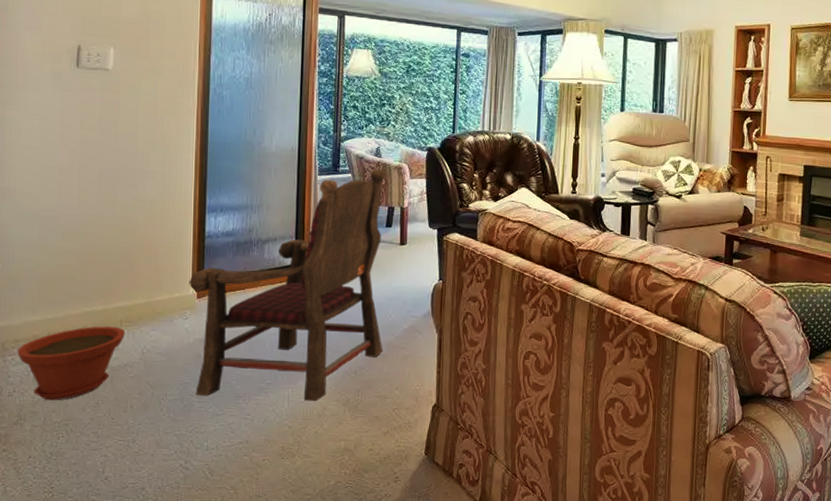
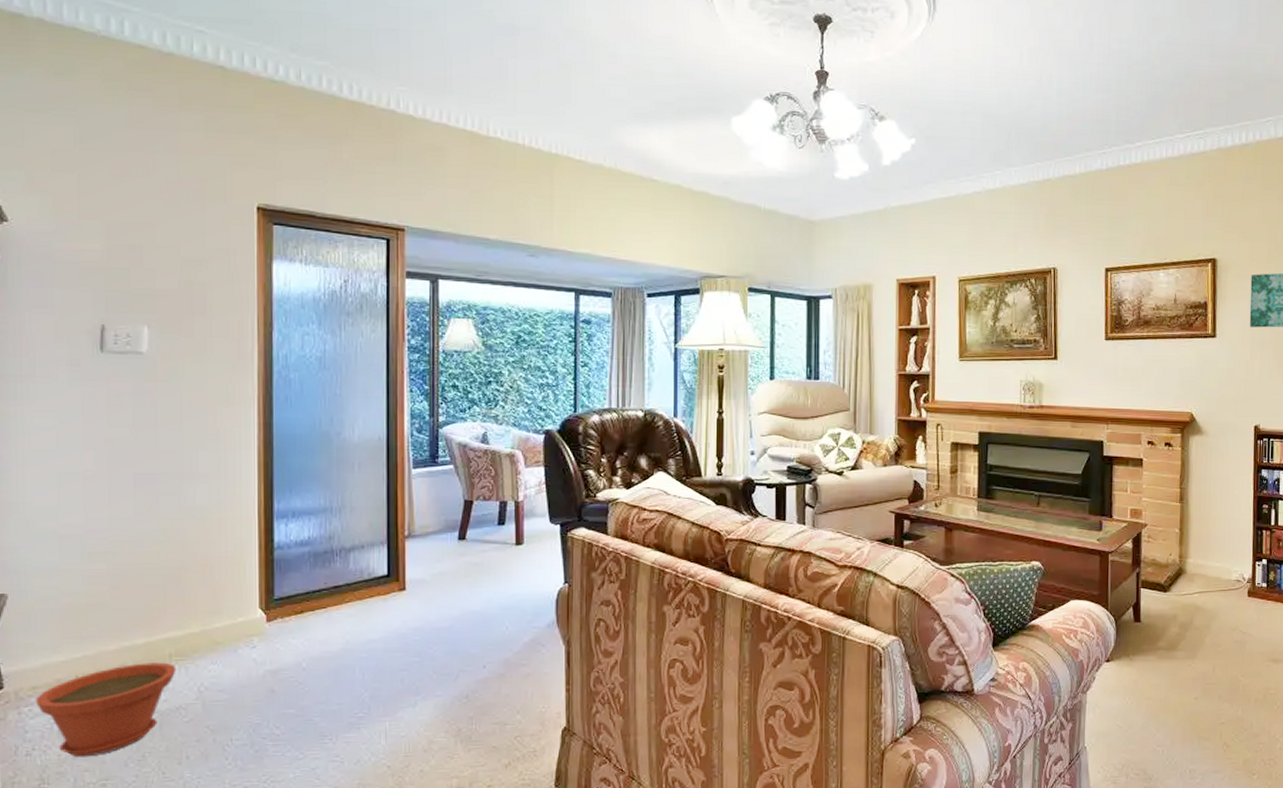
armchair: present [189,168,386,402] -> none [255,457,500,739]

